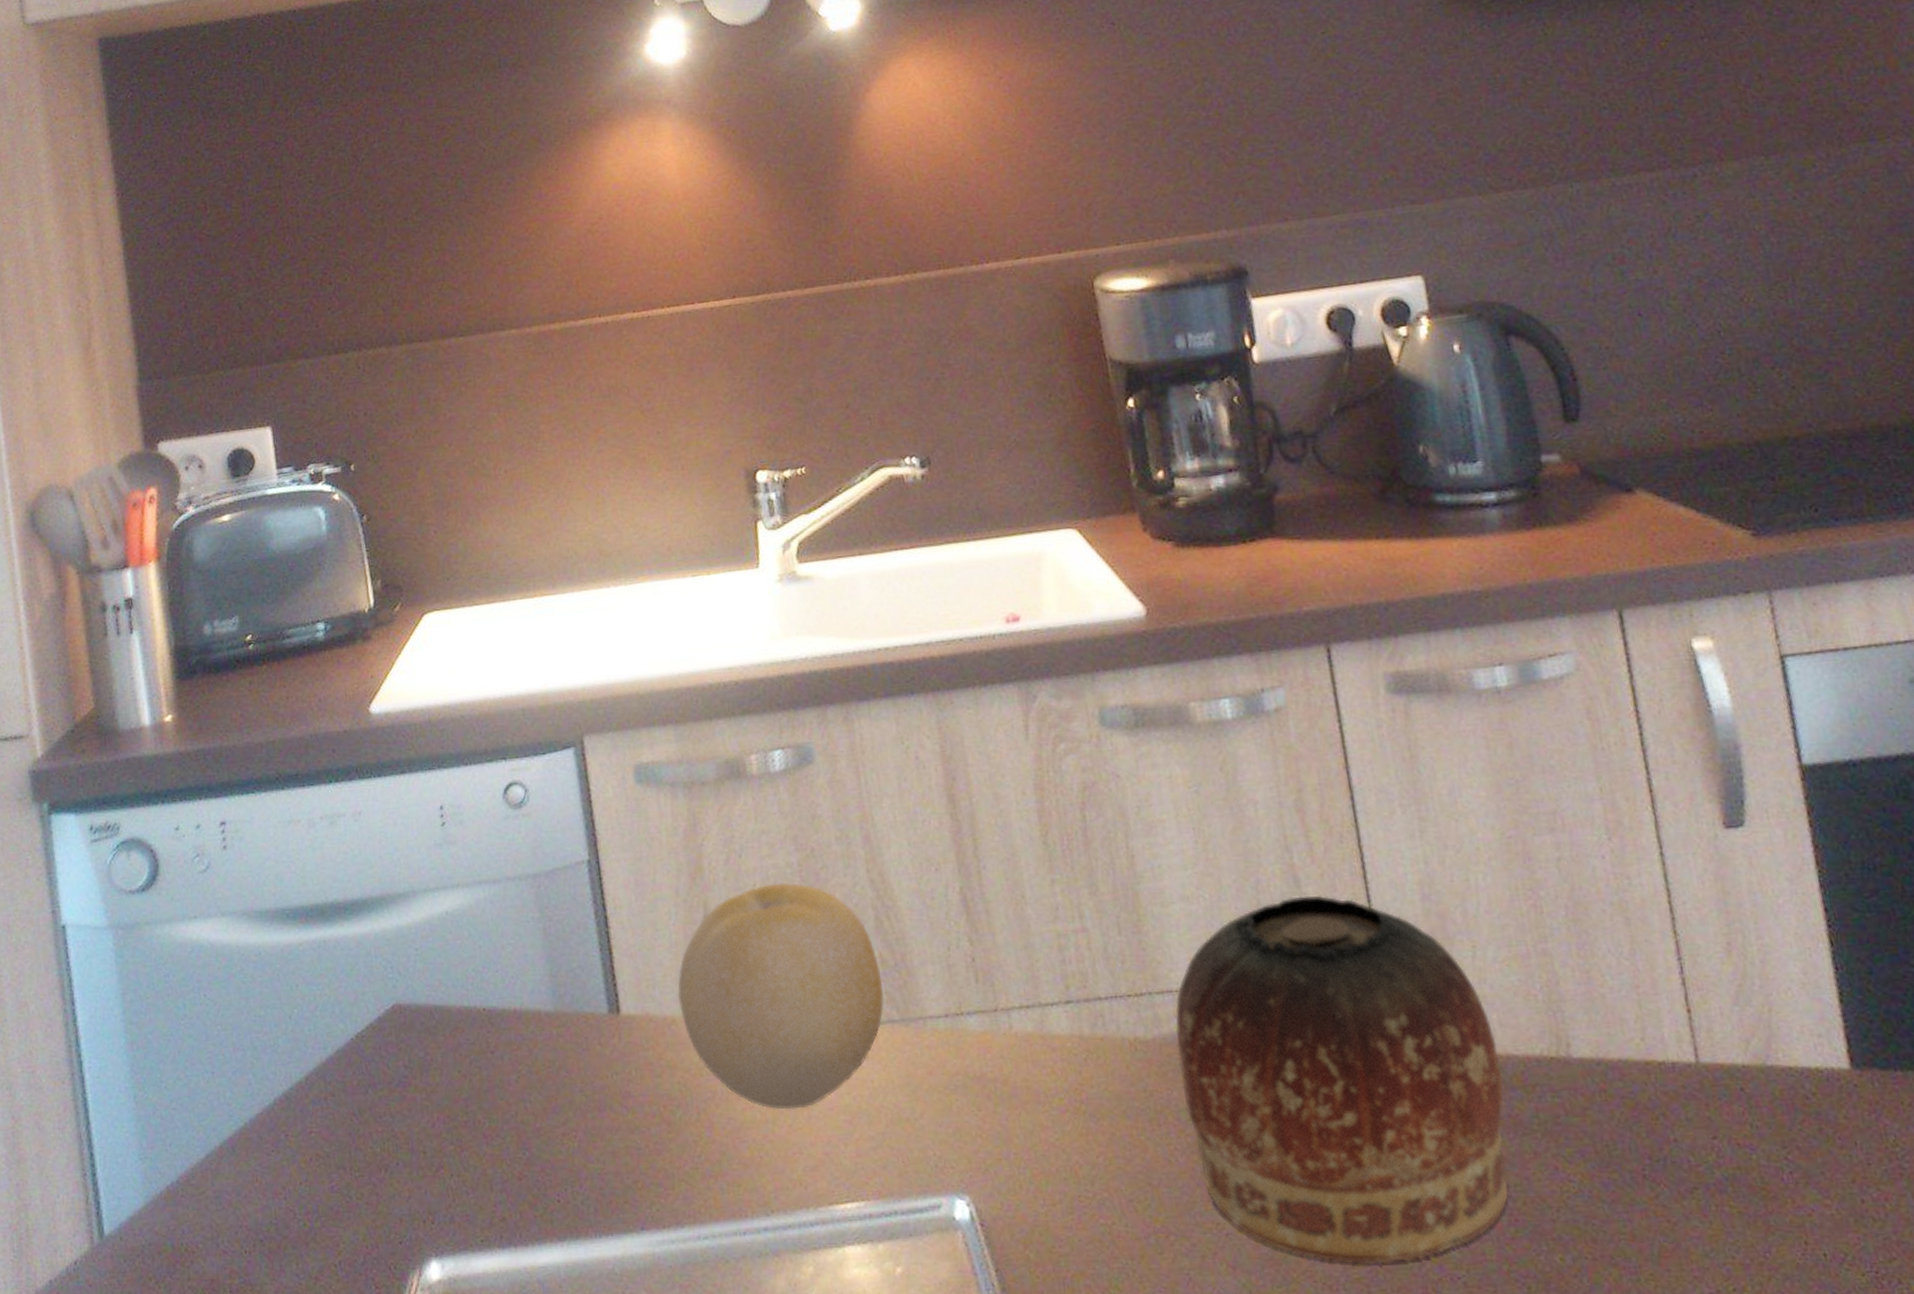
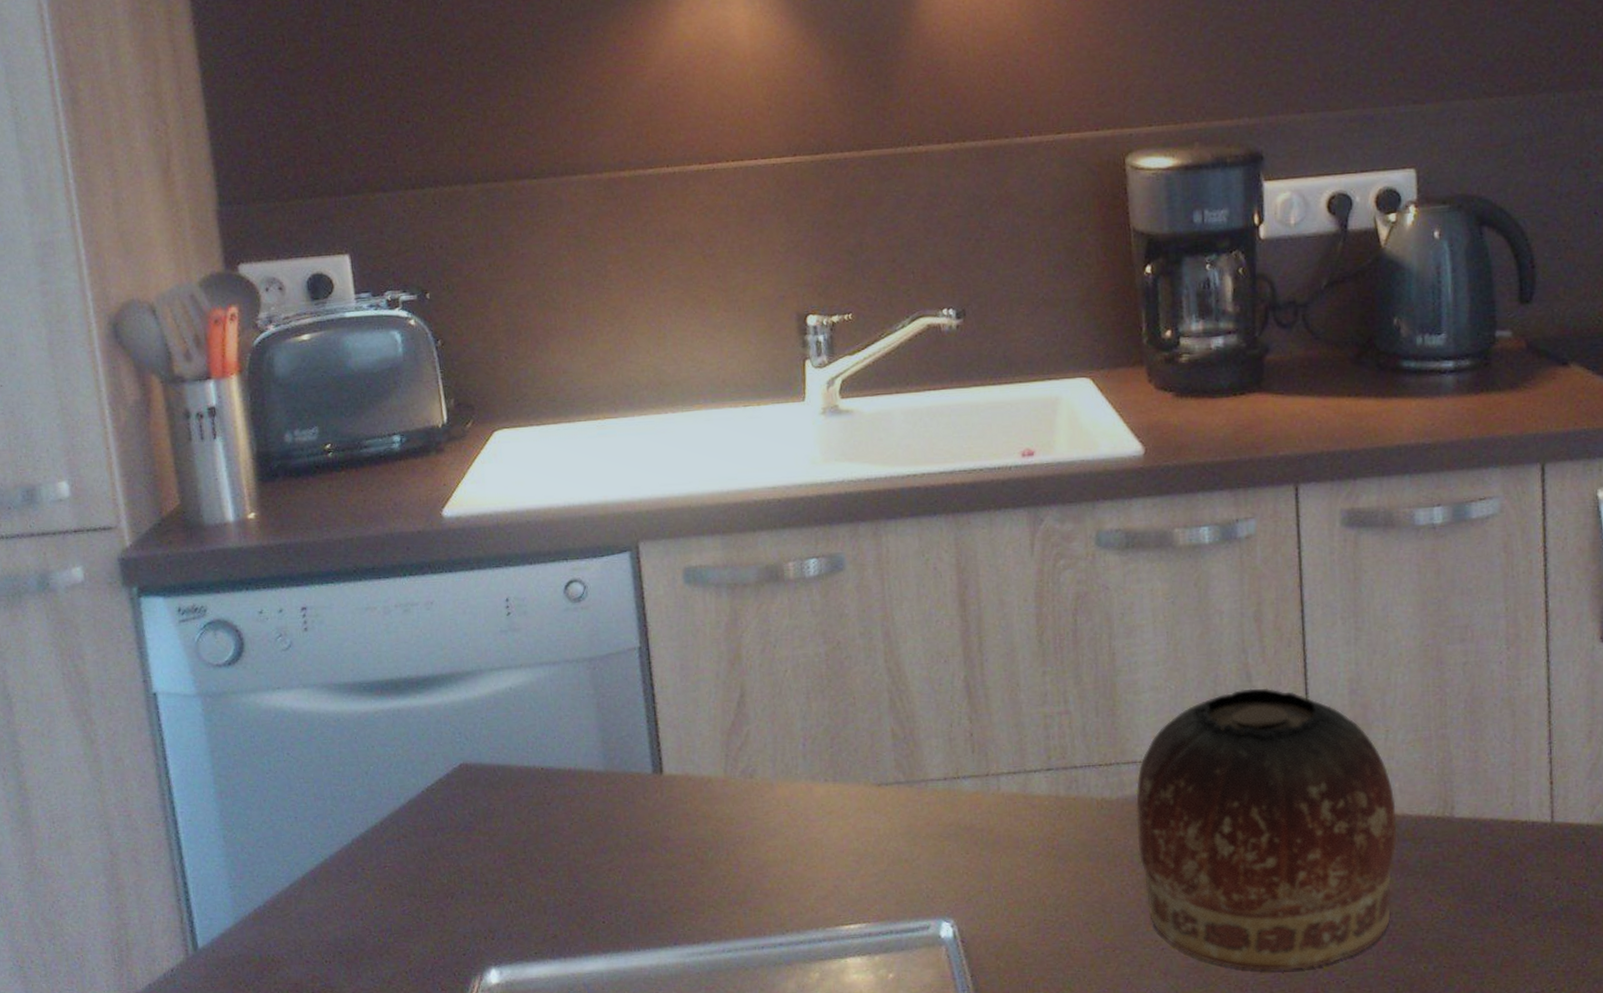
fruit: present [677,882,884,1110] -> none [713,669,893,852]

